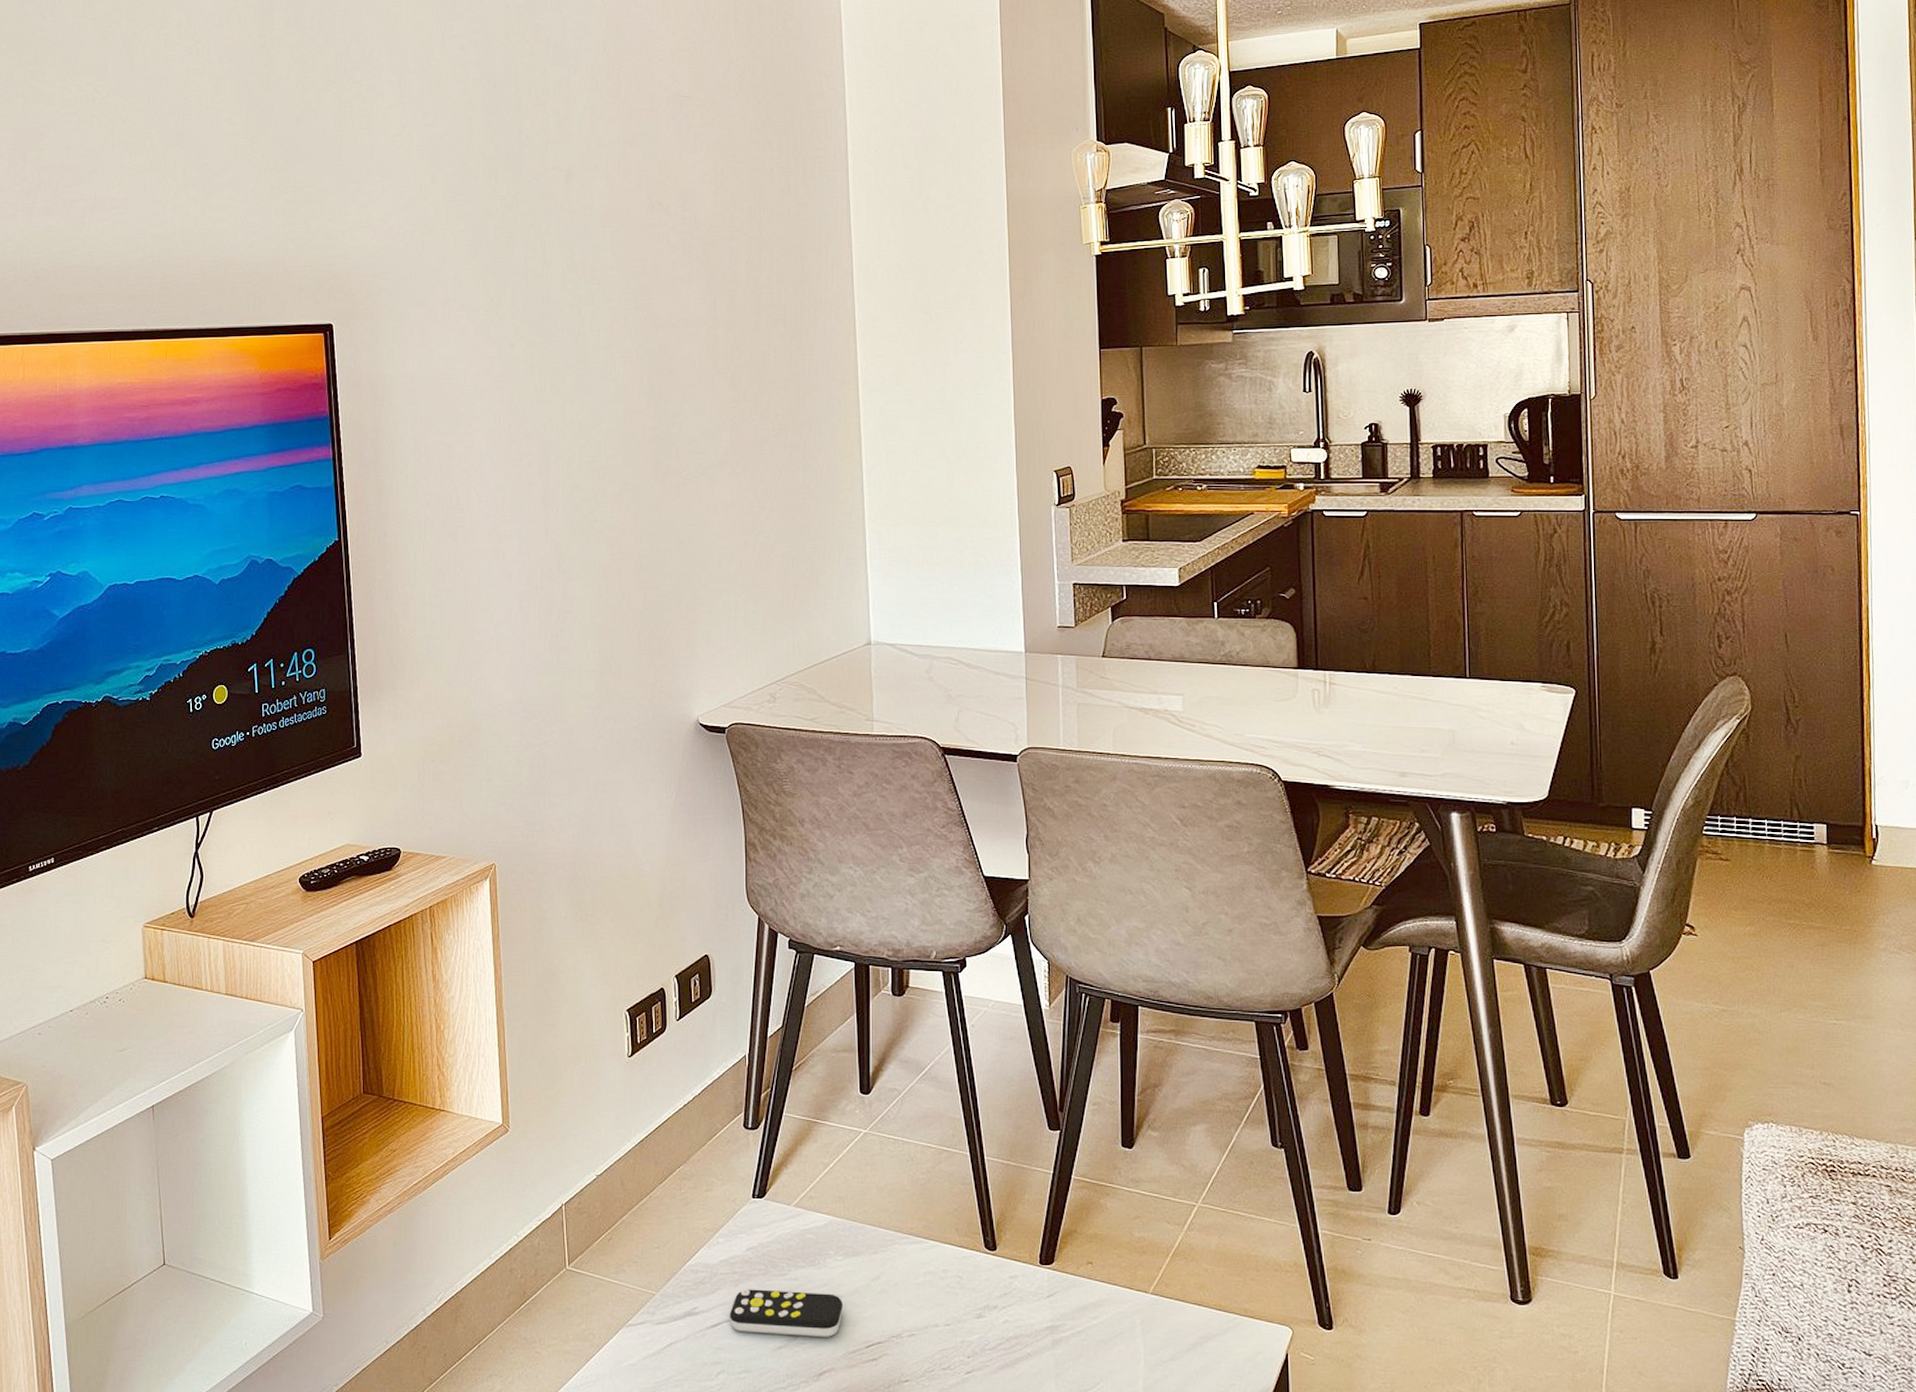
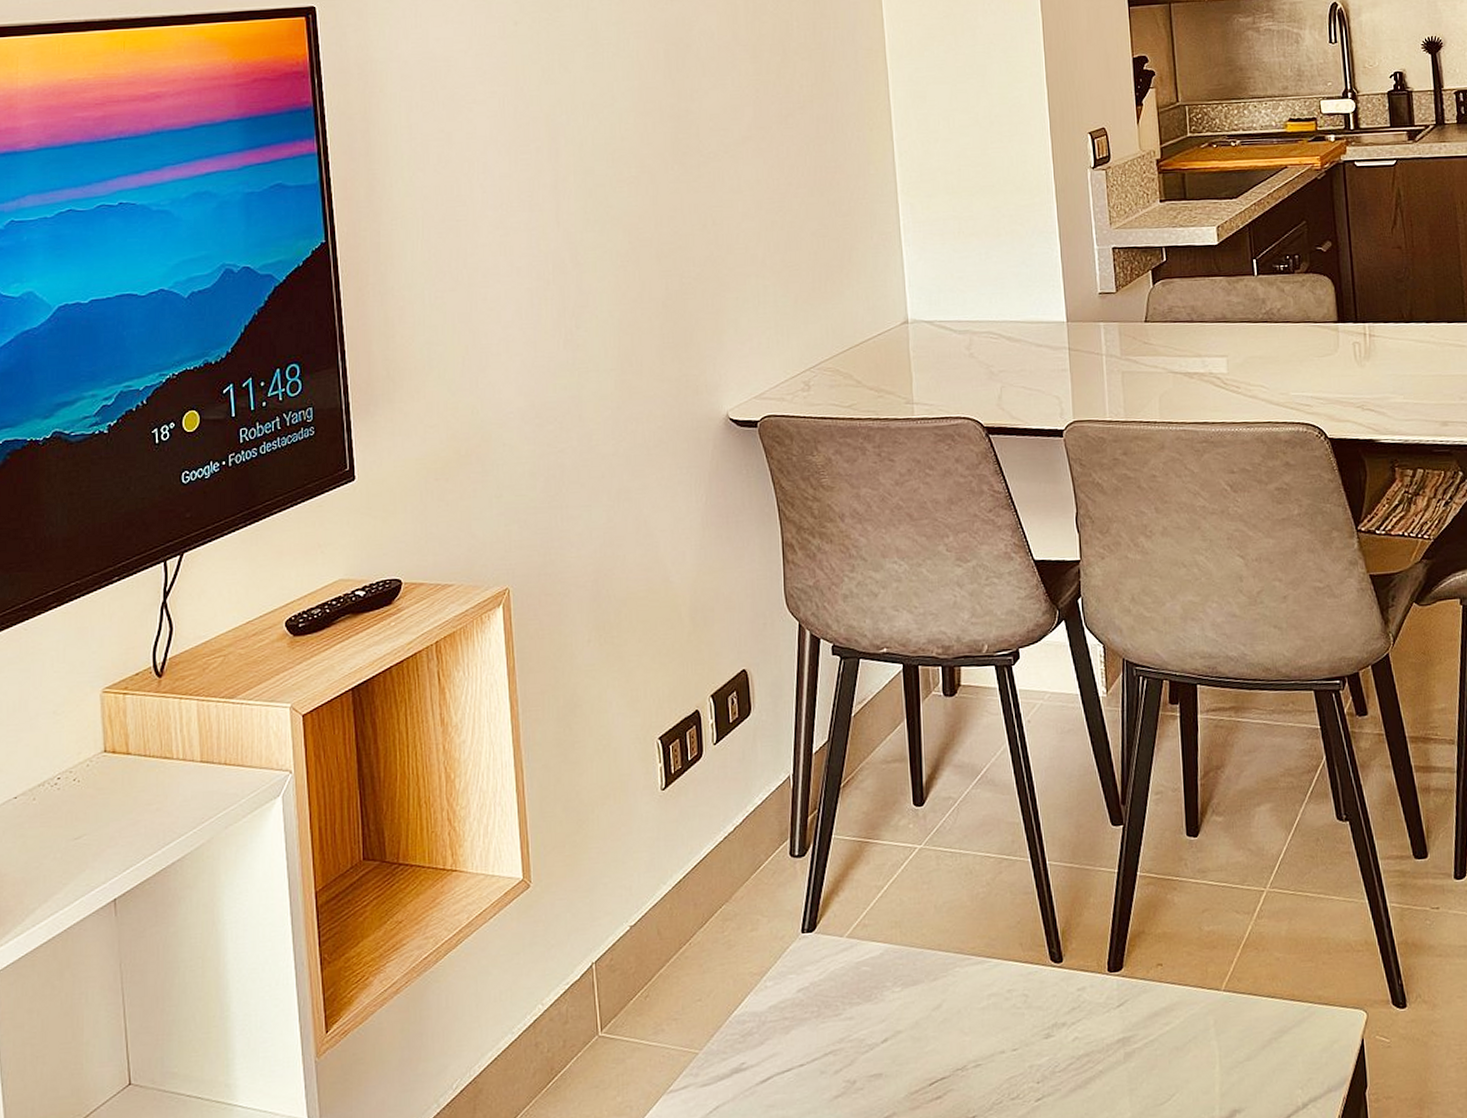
remote control: present [729,1289,844,1337] -> none [780,1030,904,1085]

